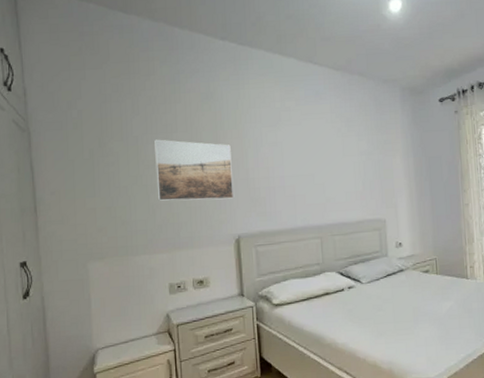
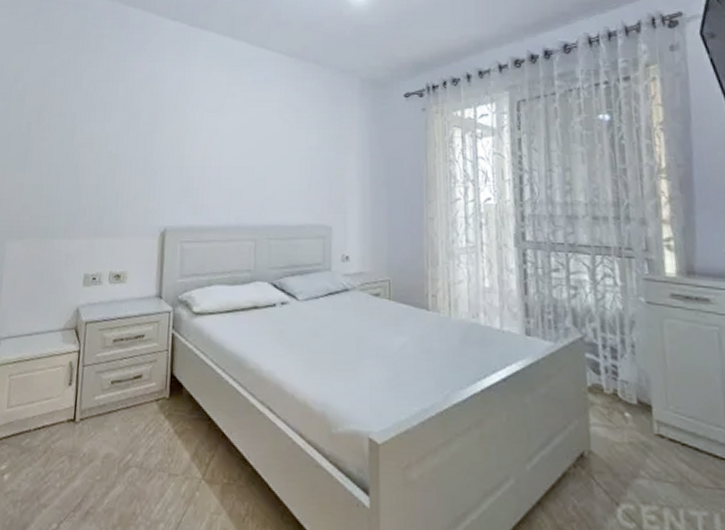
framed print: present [153,139,235,201] -> none [86,117,169,187]

